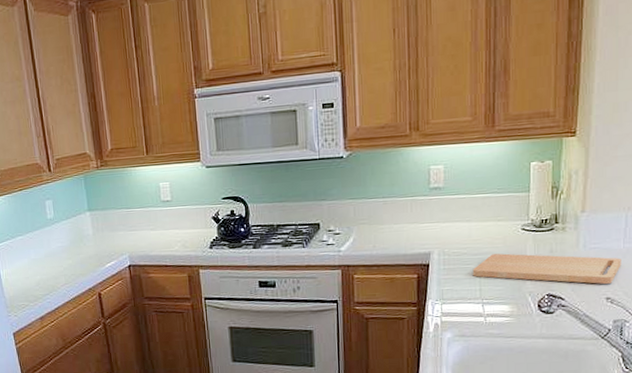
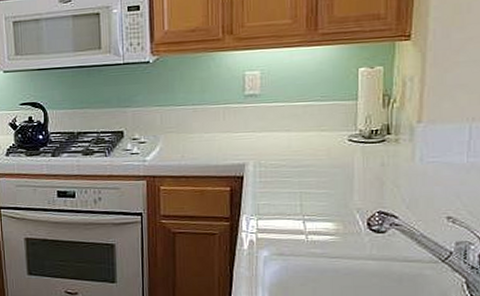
cutting board: present [472,253,622,284] -> none [292,166,465,202]

